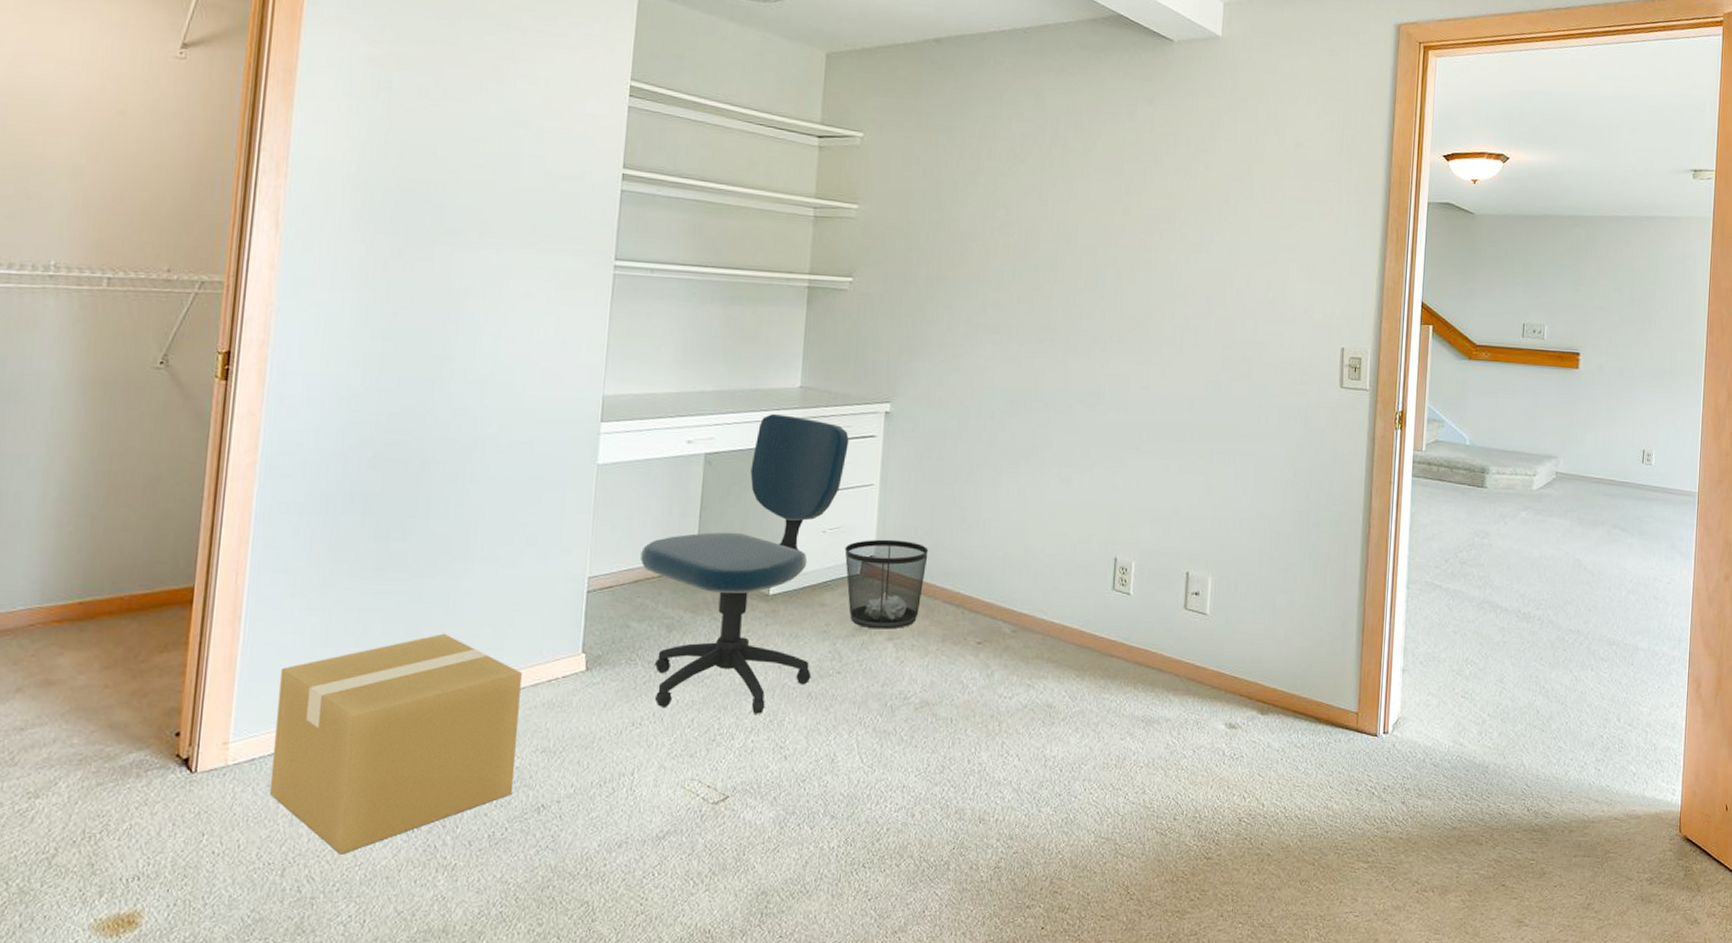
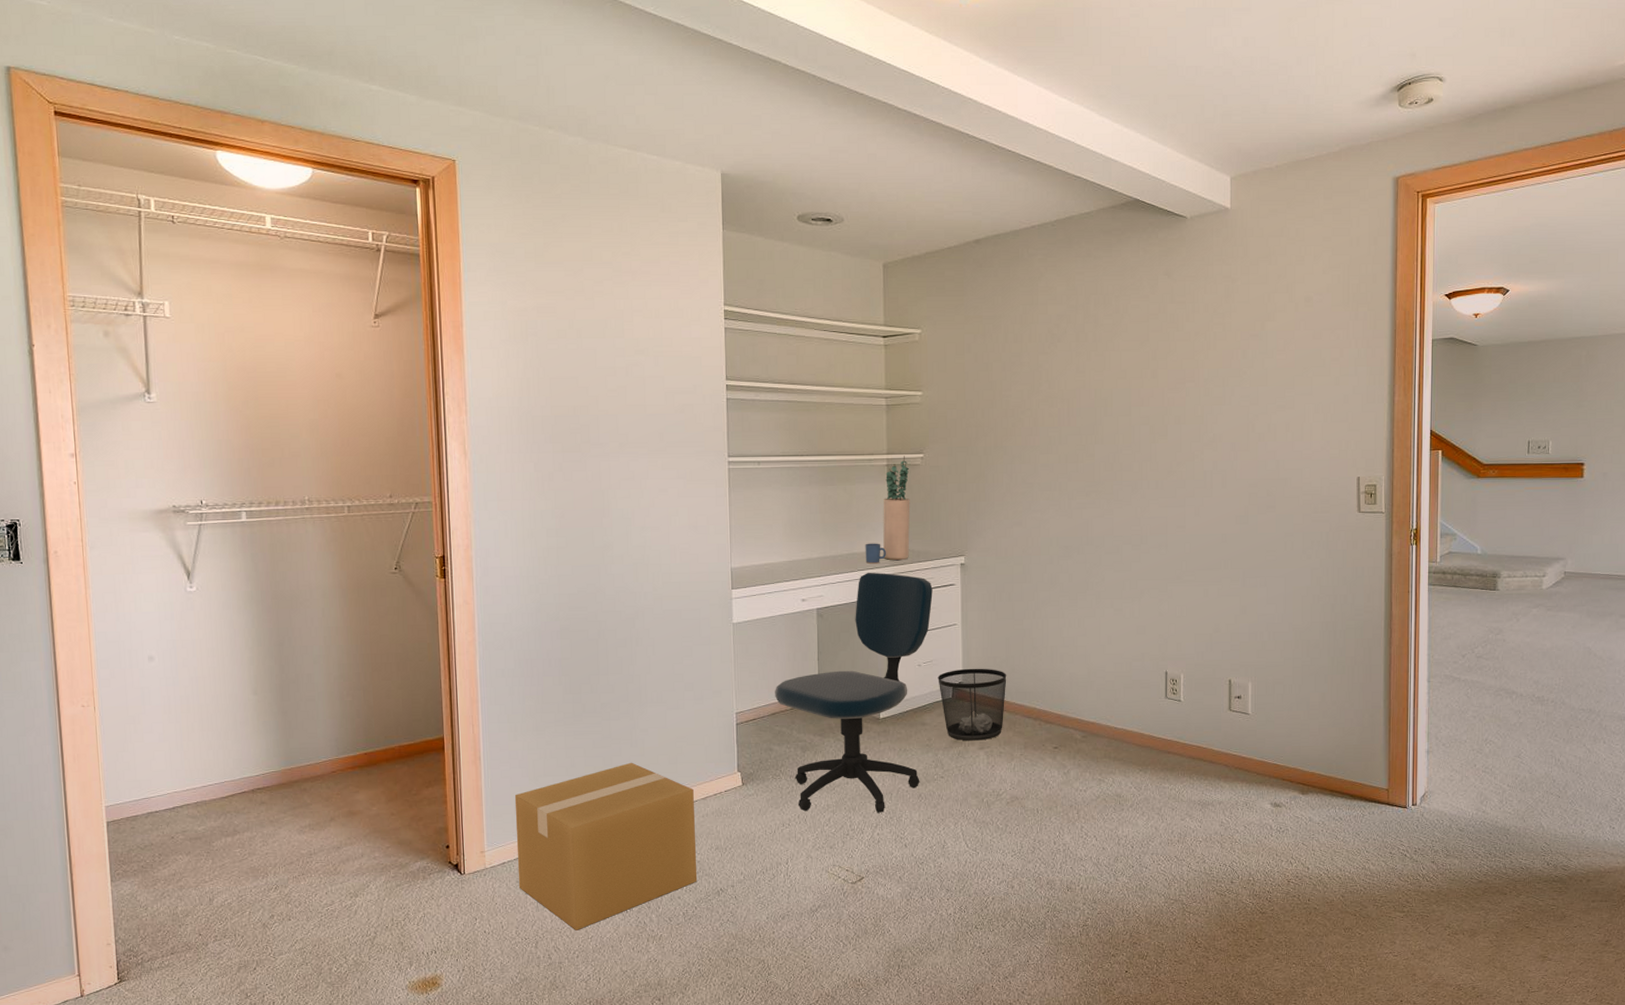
mug: none [770,378,797,404] -> present [865,543,886,564]
vase: none [792,278,834,403] -> present [882,456,911,561]

